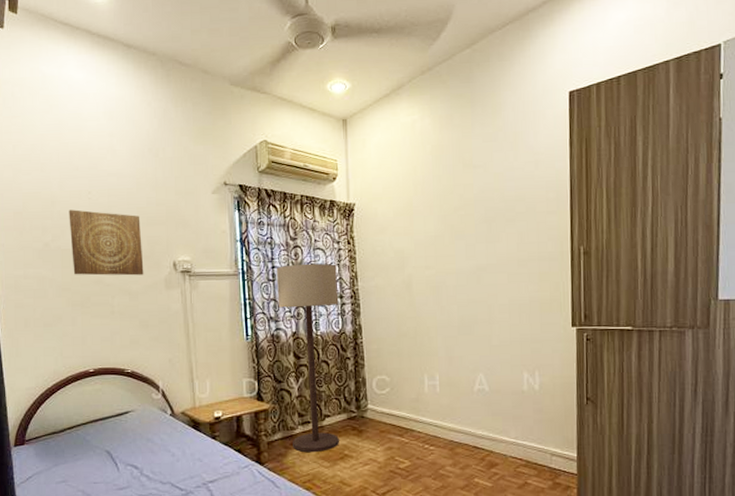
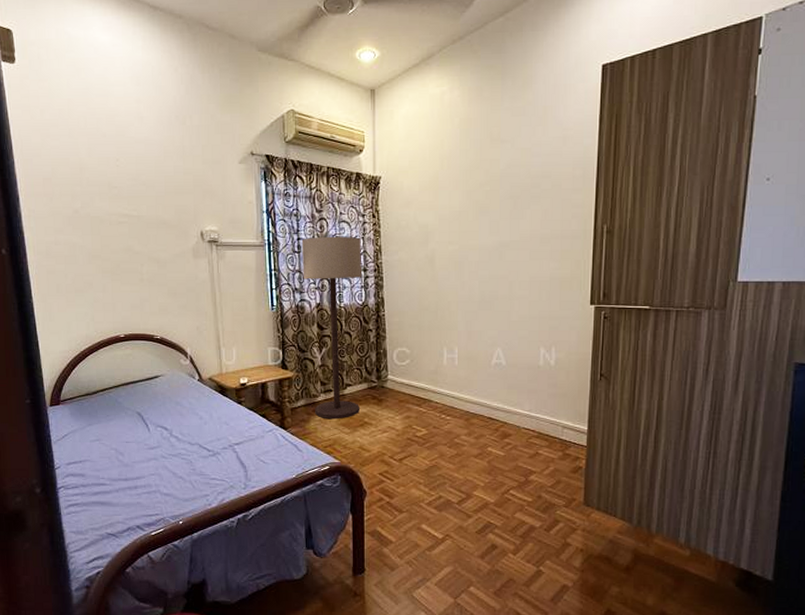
wall art: present [69,209,144,276] -> none [97,177,172,244]

